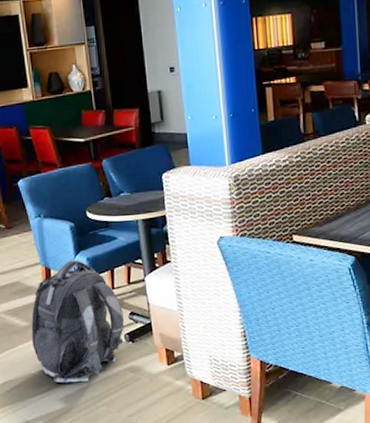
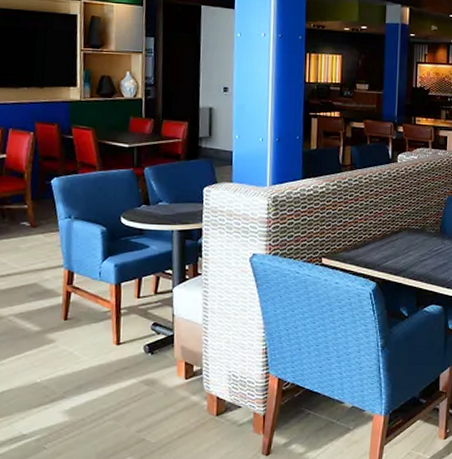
backpack: present [31,260,125,383] -> none [42,265,146,393]

